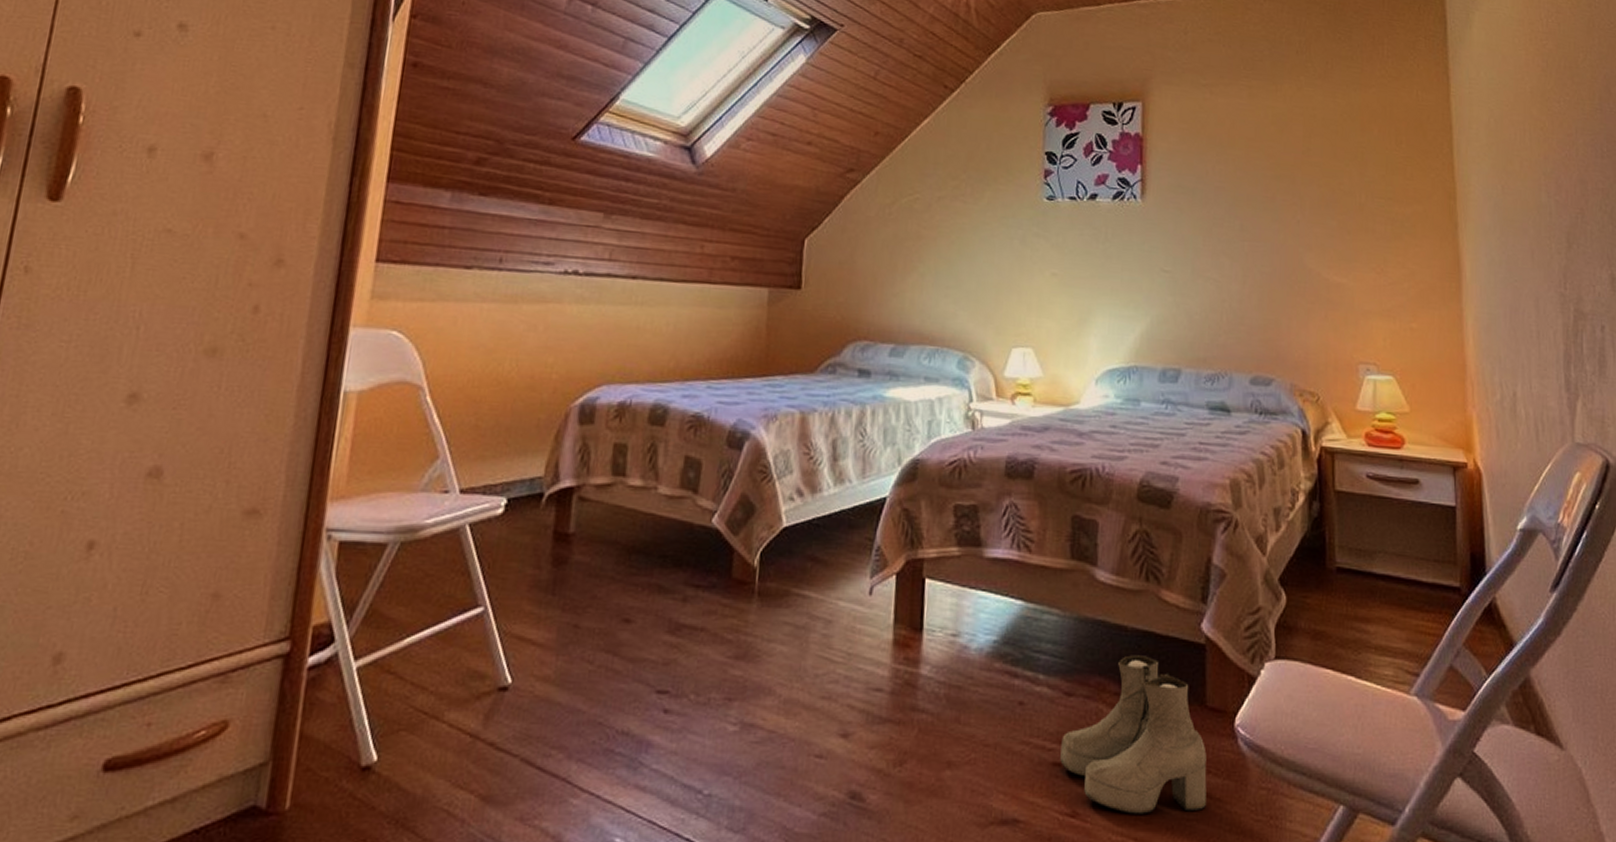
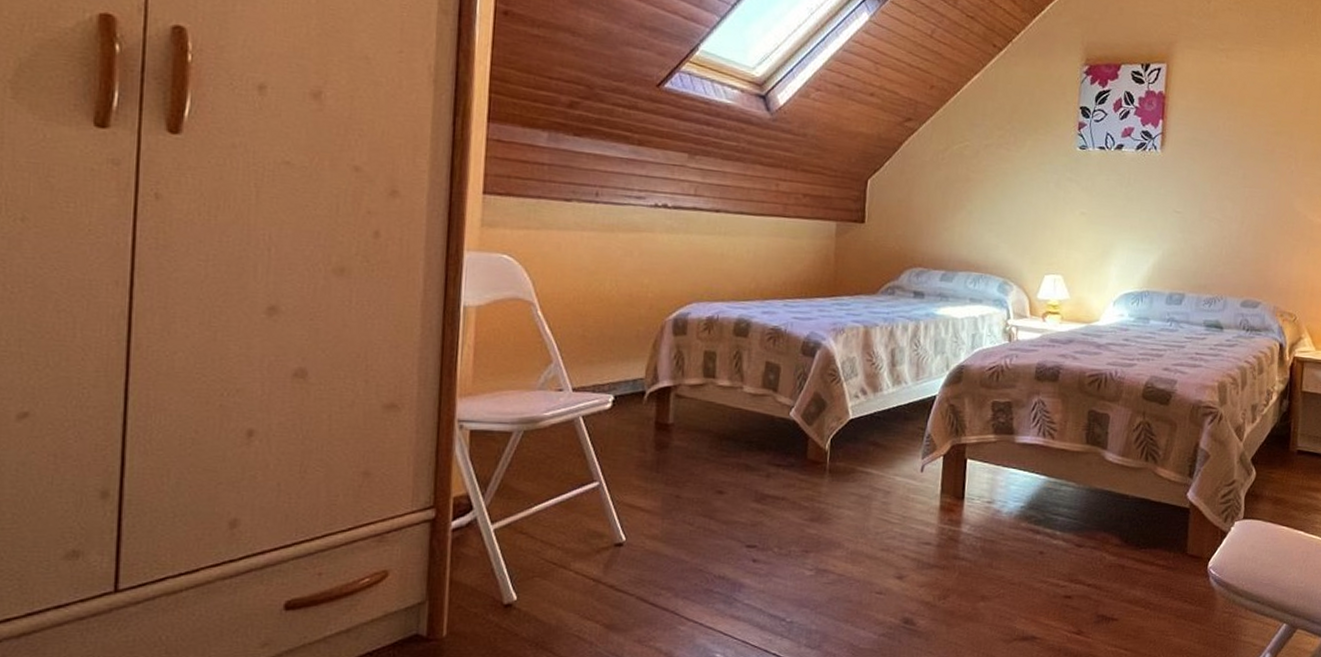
boots: present [1060,655,1207,814] -> none [1070,516,1185,632]

